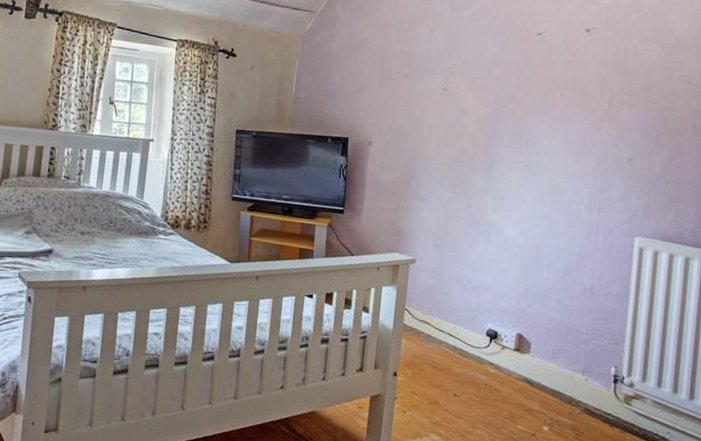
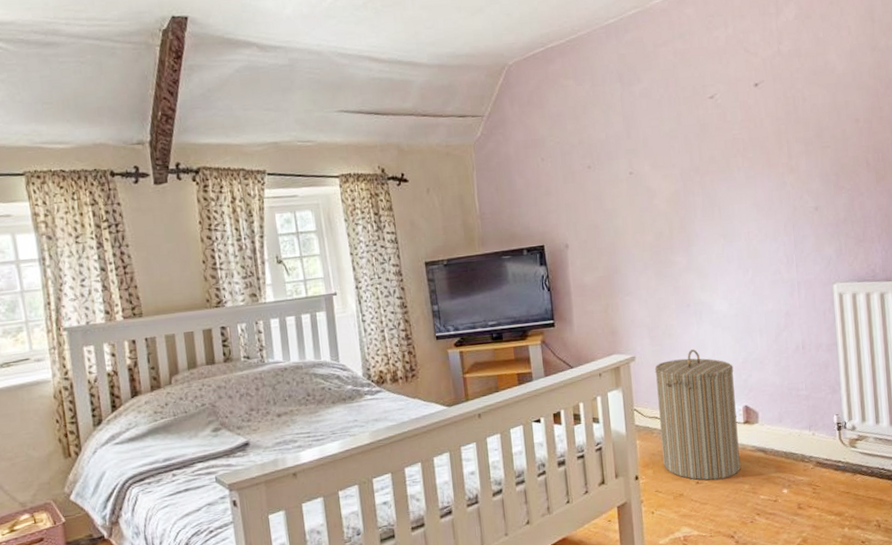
laundry hamper: none [424,266,514,399] -> present [654,349,741,481]

